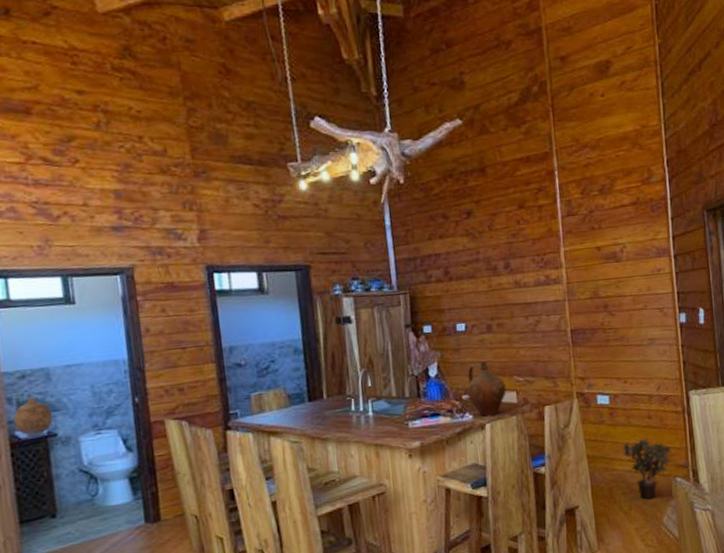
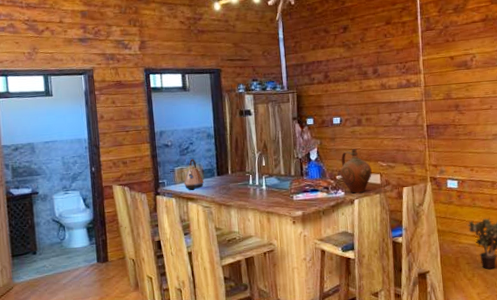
decorative vase: present [13,397,54,437] -> none [9,164,36,194]
kettle: none [263,381,292,422] -> present [184,159,205,190]

